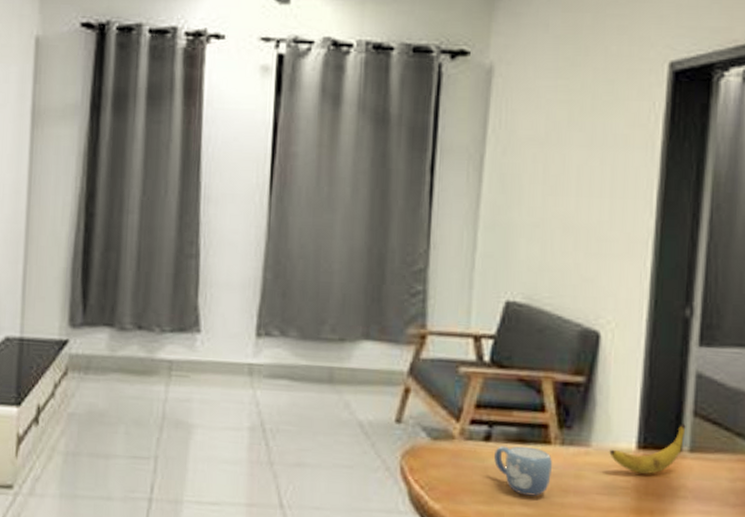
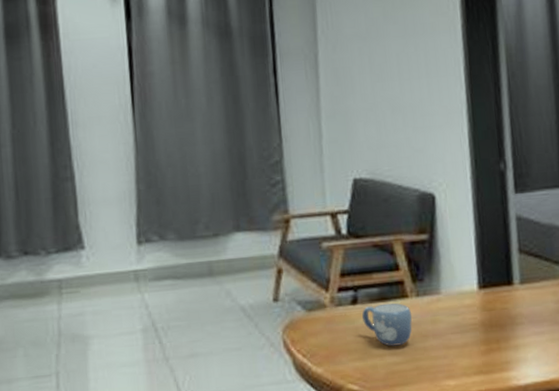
banana: present [609,424,686,474] -> none [456,261,515,310]

